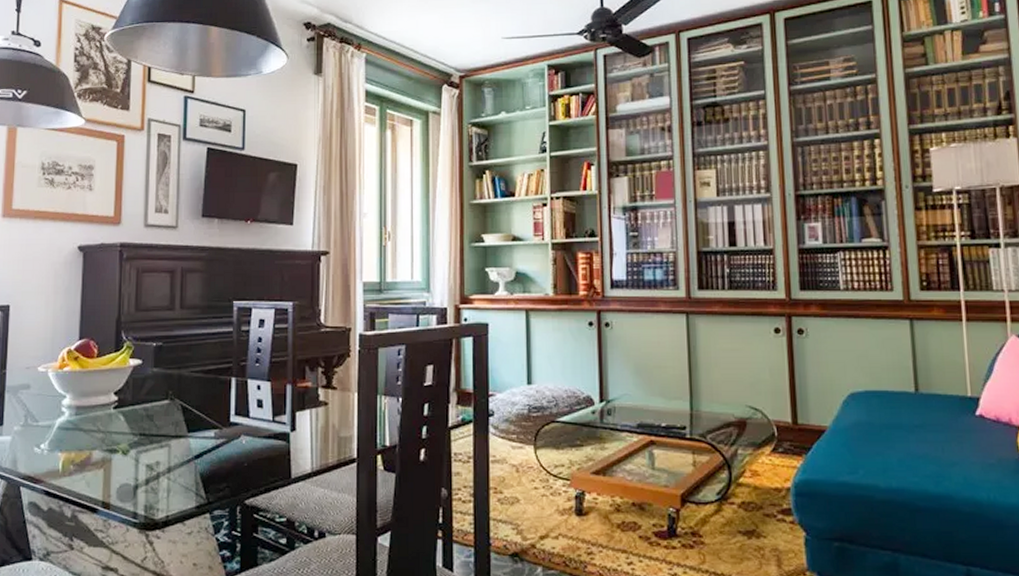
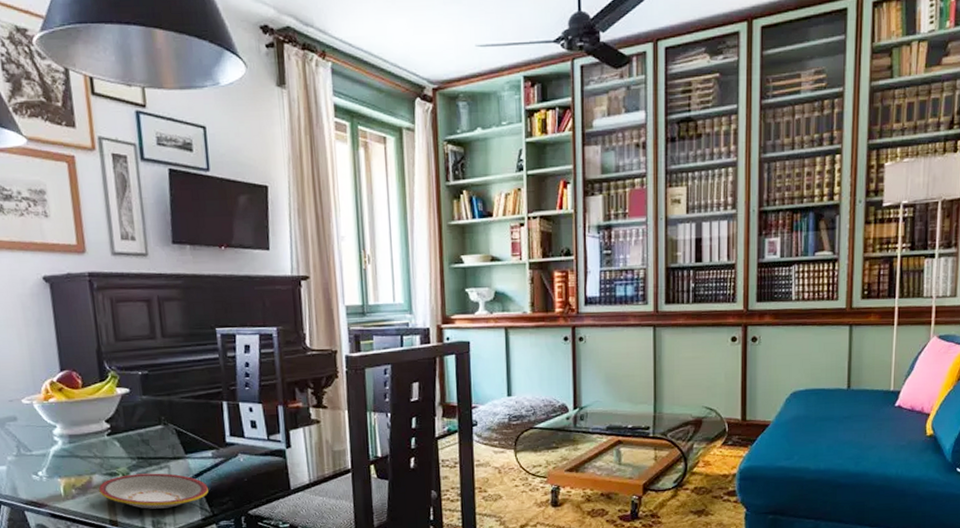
plate: none [97,452,206,492] -> present [99,473,208,509]

